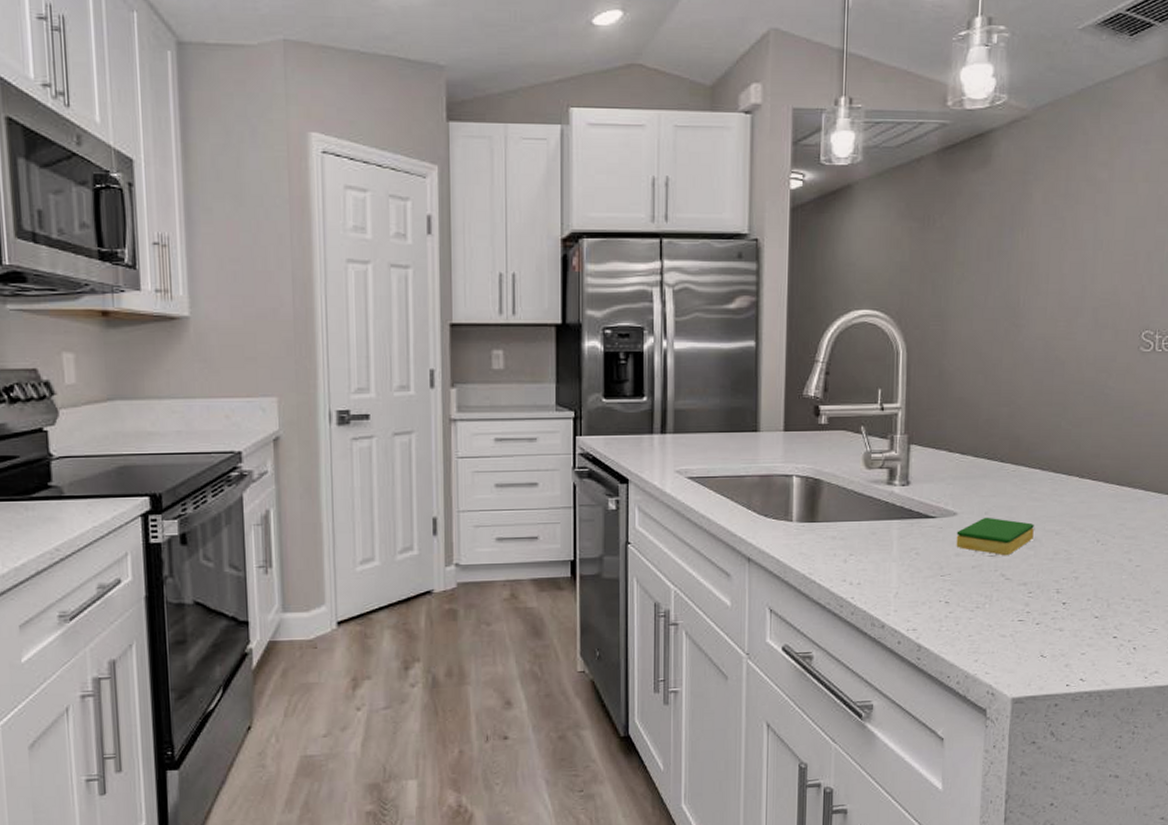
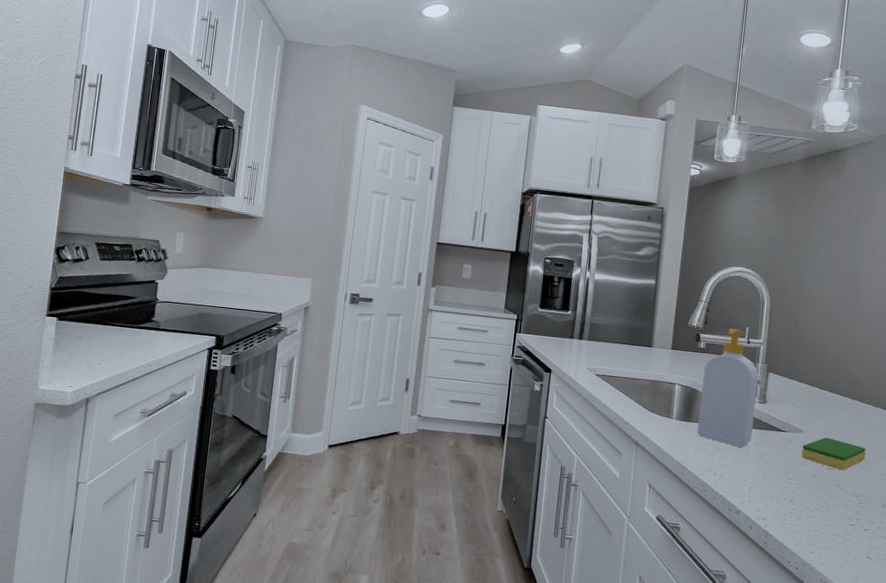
soap bottle: none [825,393,897,545] -> present [697,328,758,448]

